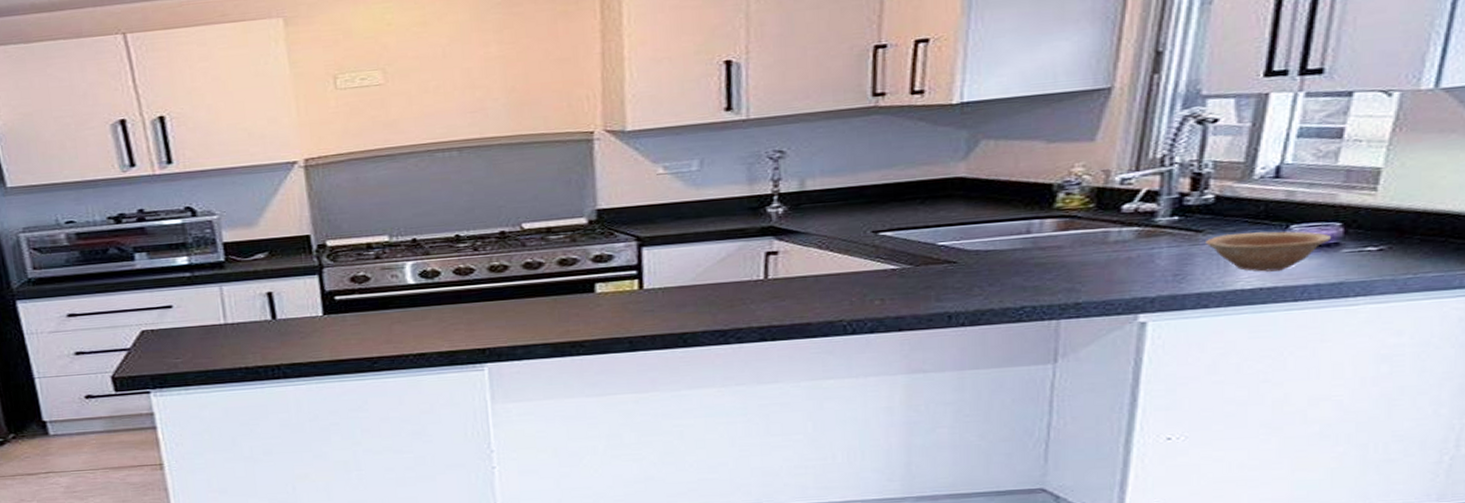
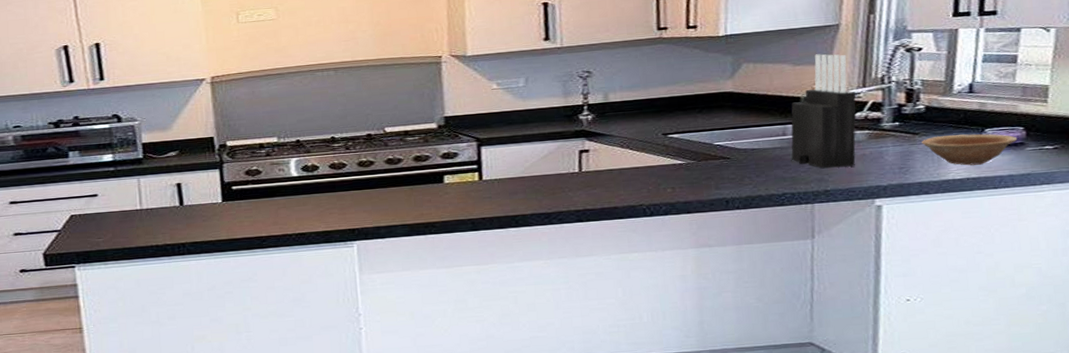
knife block: none [1036,127,1125,276] -> present [791,54,856,169]

